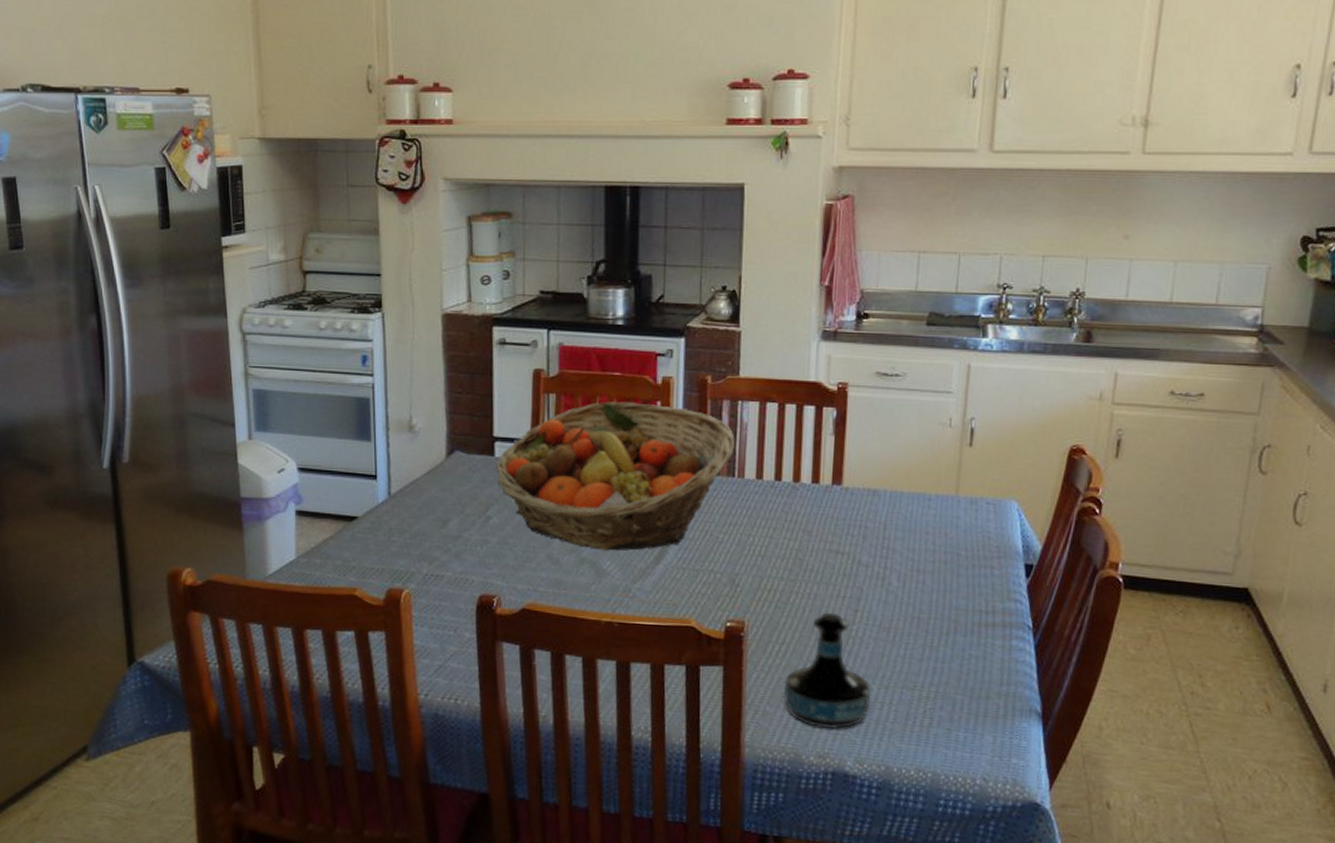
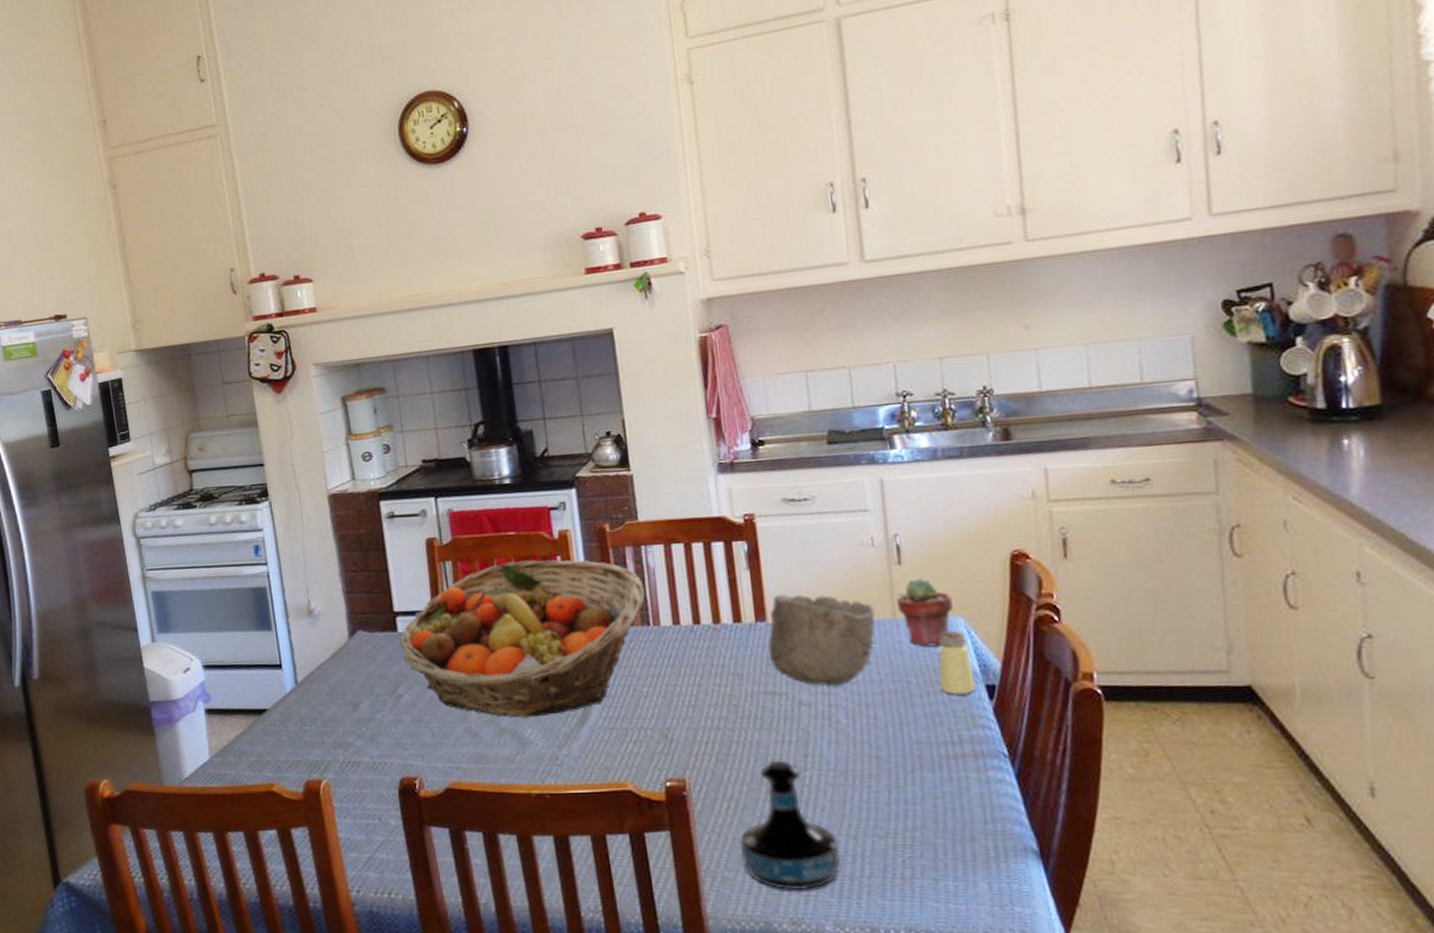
bowl: none [838,461,941,551] -> present [768,594,875,687]
potted succulent: none [961,461,1011,525] -> present [897,578,953,647]
saltshaker: none [985,512,1017,570] -> present [939,631,976,695]

